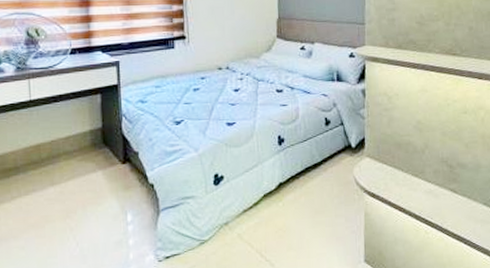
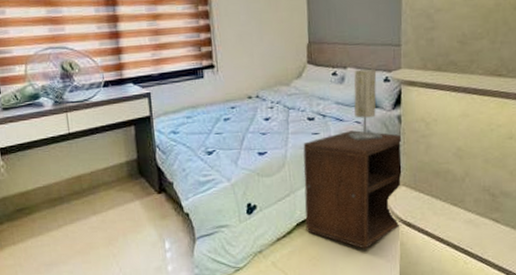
nightstand: none [271,103,366,220] -> present [303,130,402,249]
table lamp: none [315,45,348,113] -> present [348,69,382,141]

